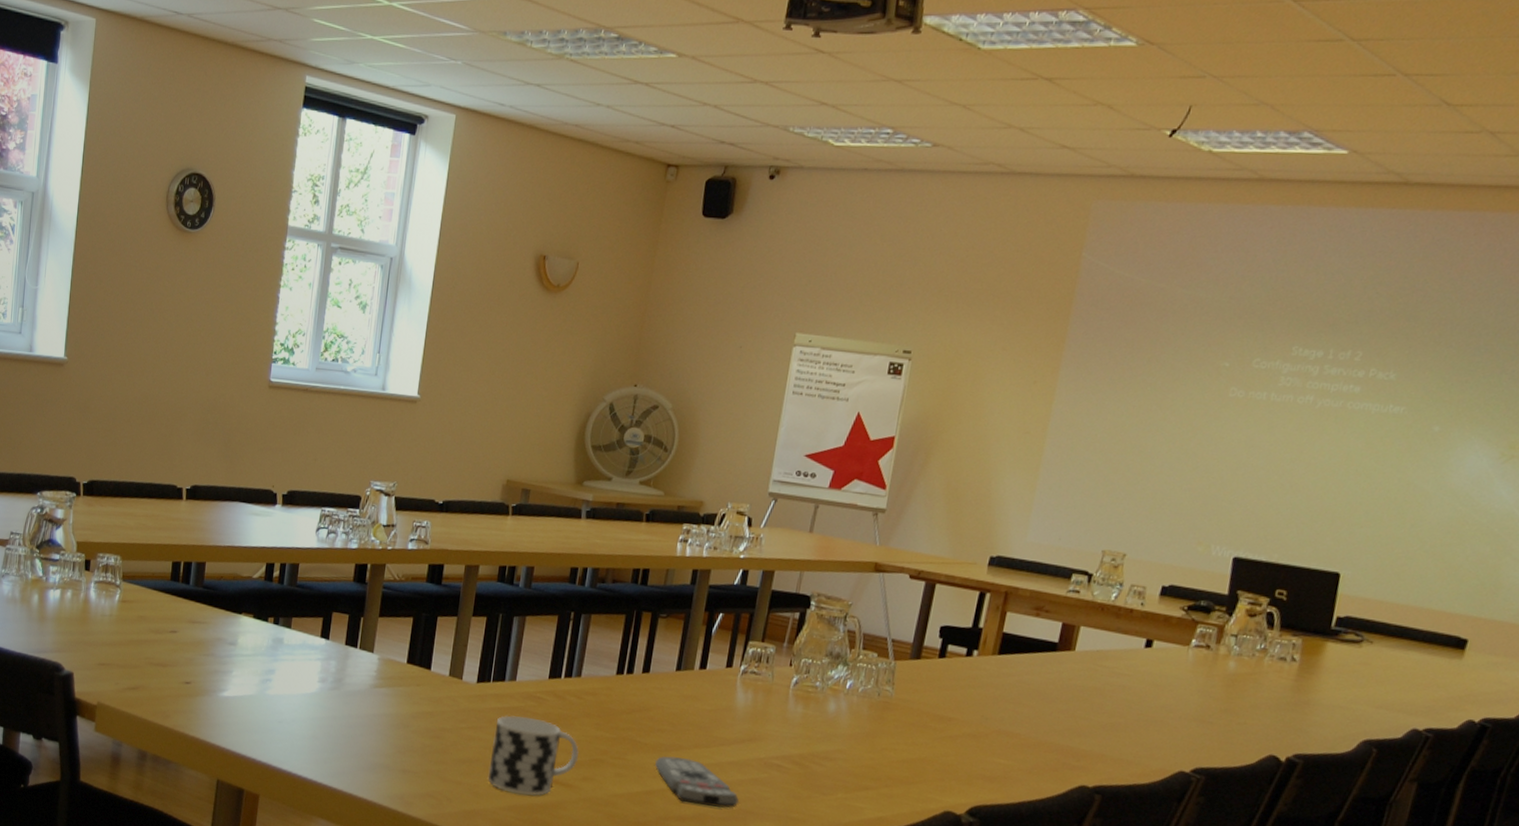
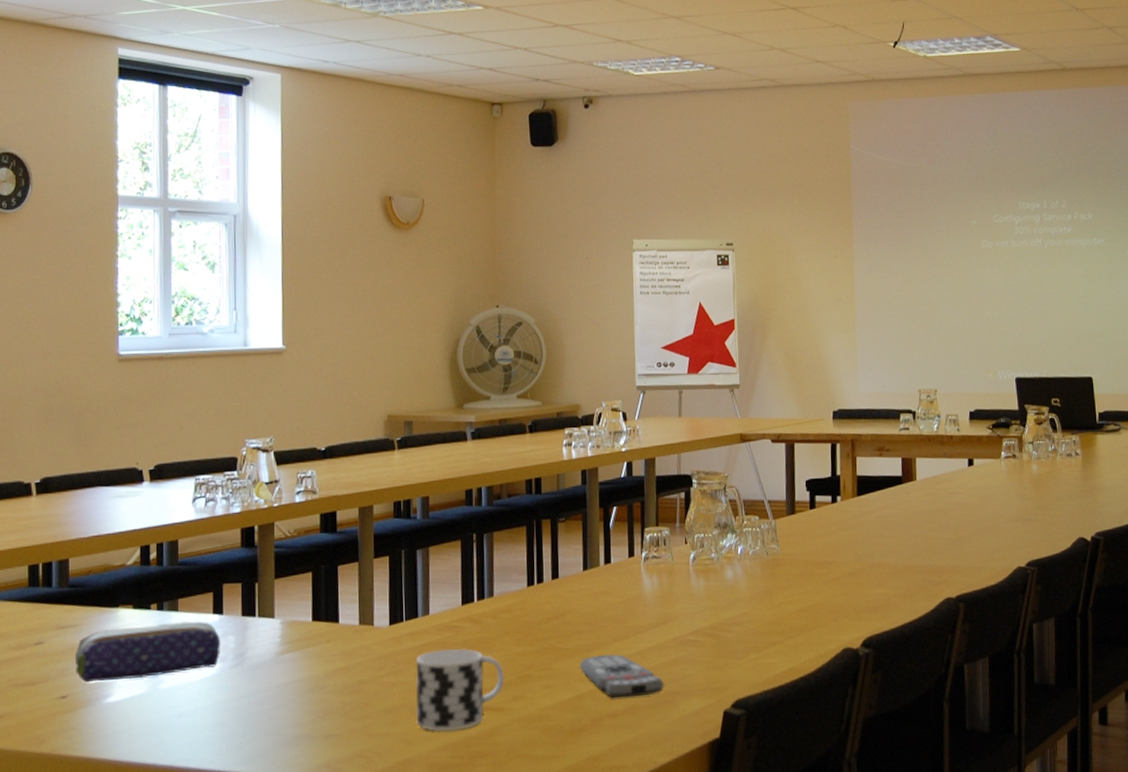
pencil case: none [200,631,324,686] -> present [75,621,221,683]

